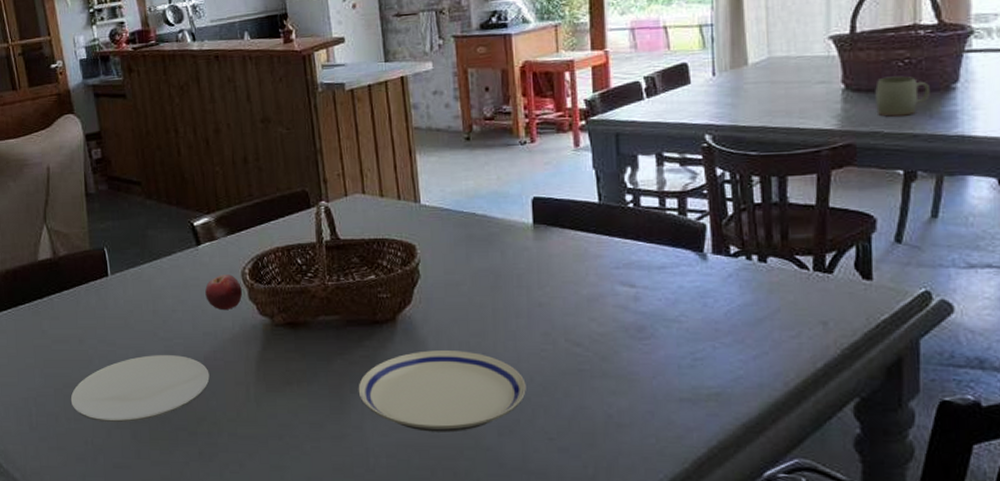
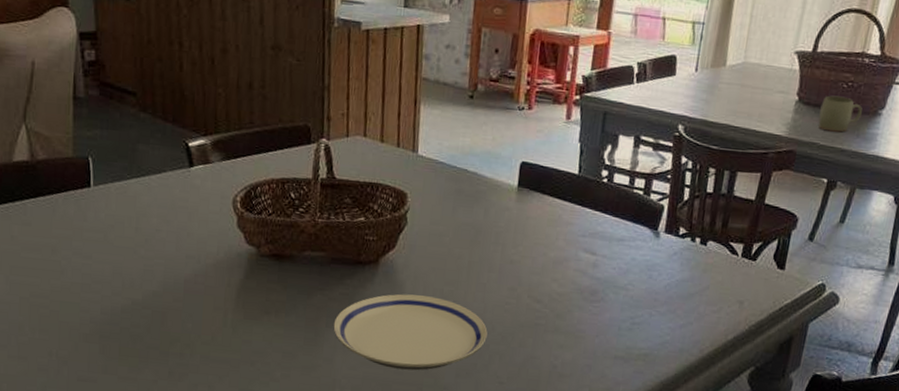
plate: present [70,355,210,423] -> none [37,272,188,337]
fruit: present [205,275,242,309] -> none [193,199,231,235]

